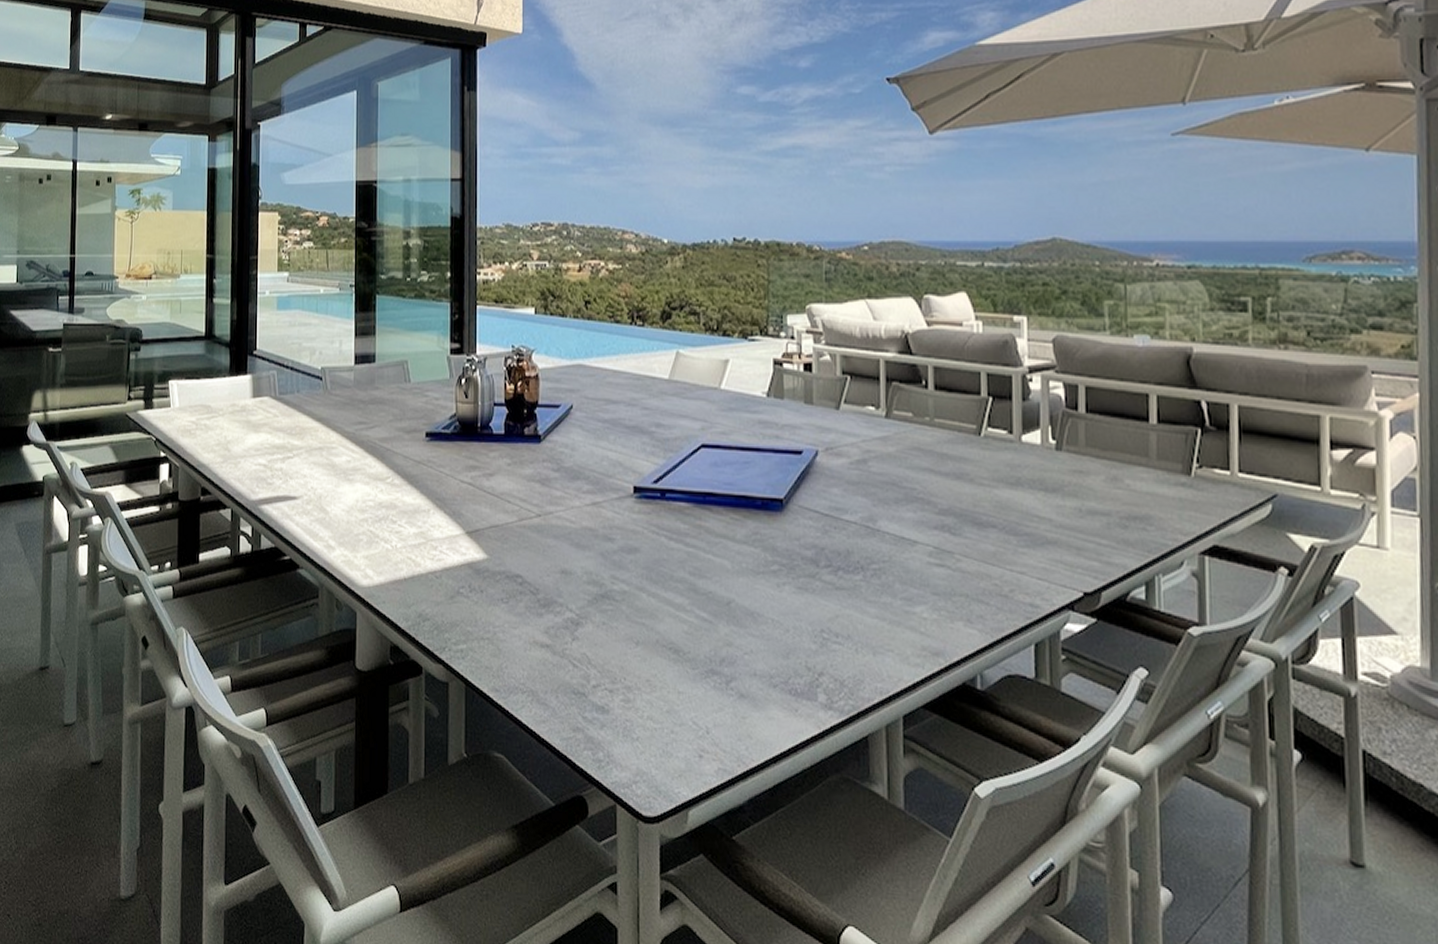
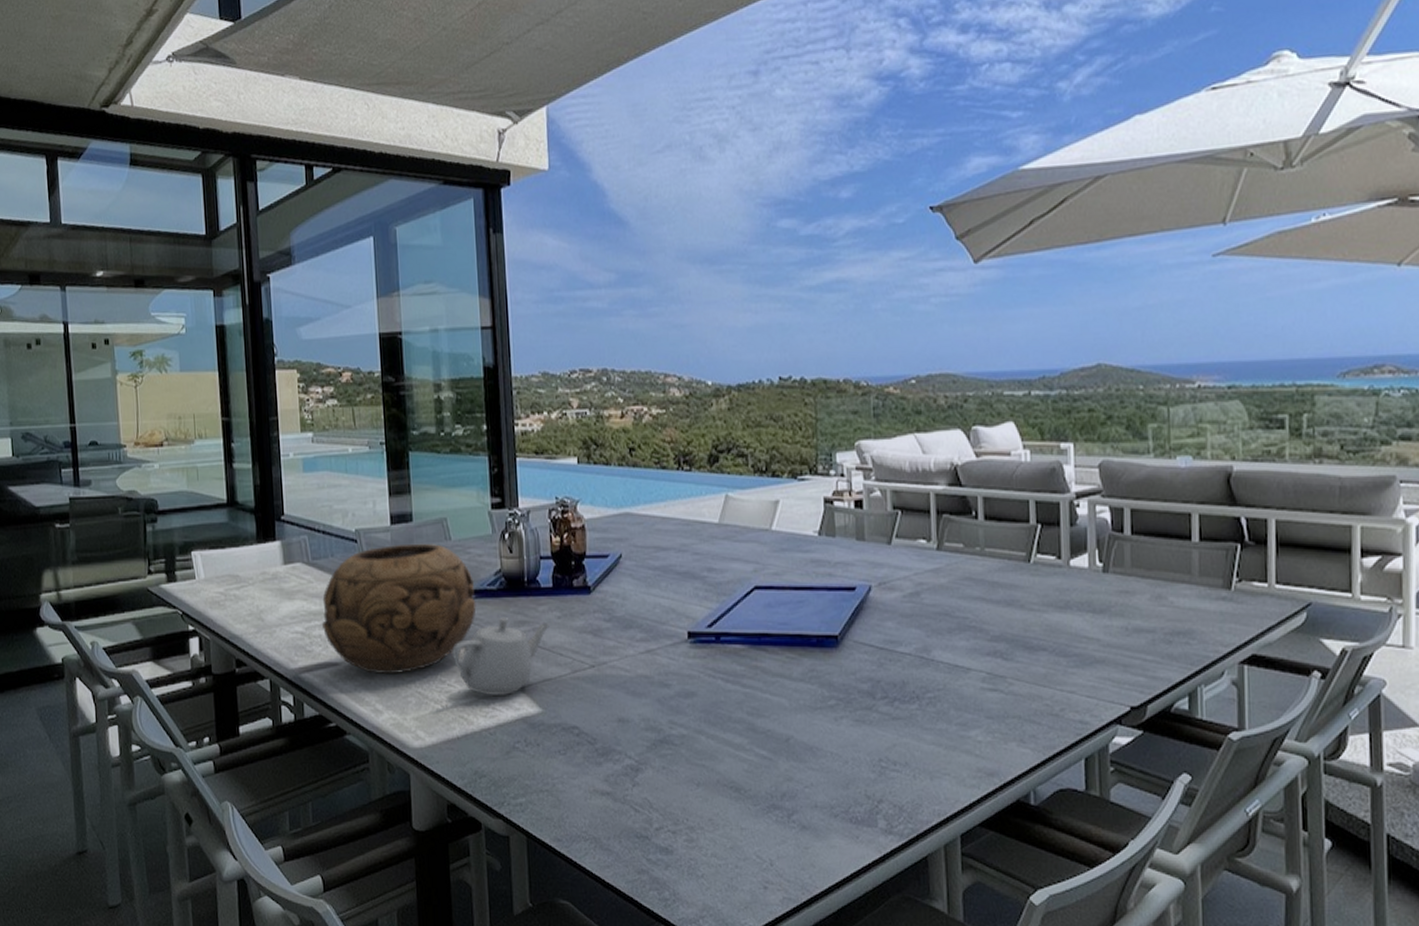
decorative bowl: none [284,384,430,512] -> present [322,543,476,675]
teapot: none [405,460,501,540] -> present [452,616,551,697]

